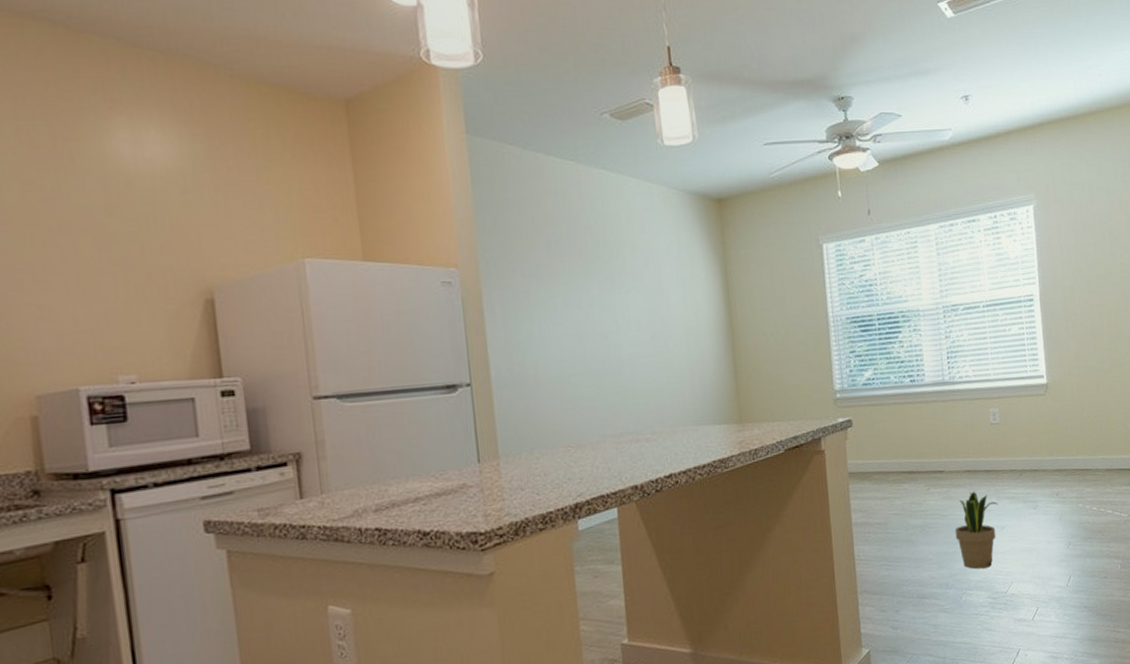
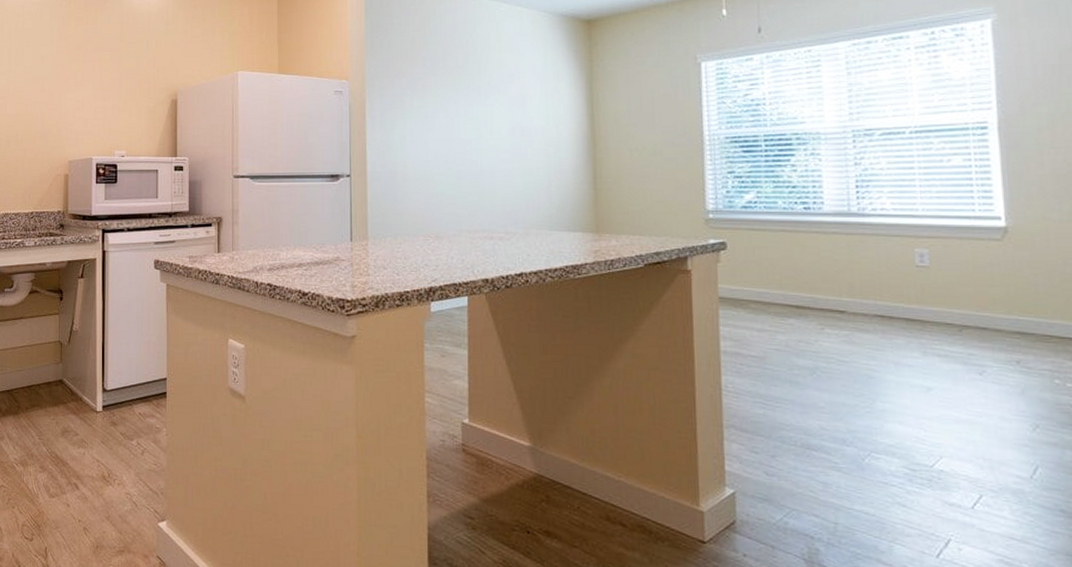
potted plant: present [955,491,998,569] -> none [857,340,924,432]

